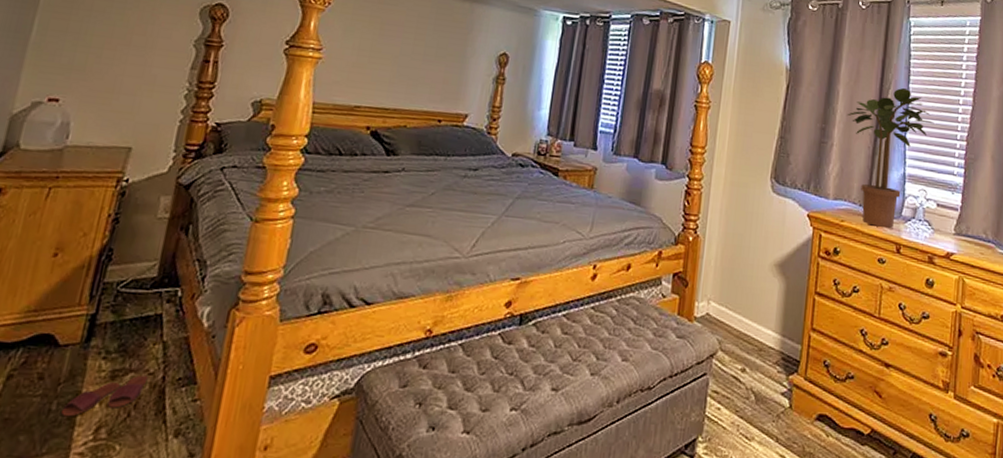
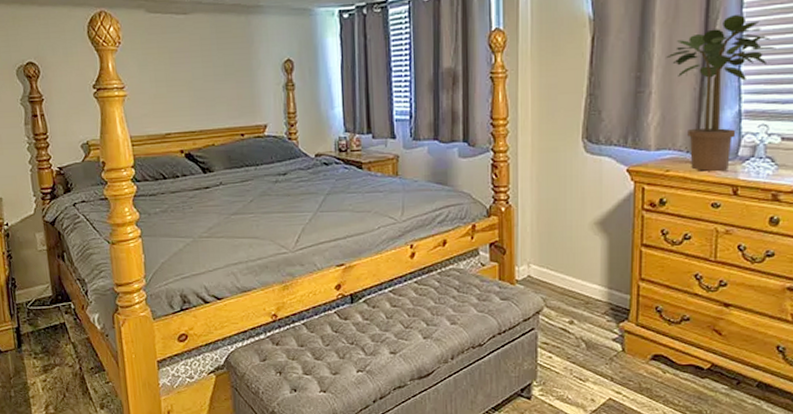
slippers: present [61,375,149,417] -> none [19,367,70,400]

